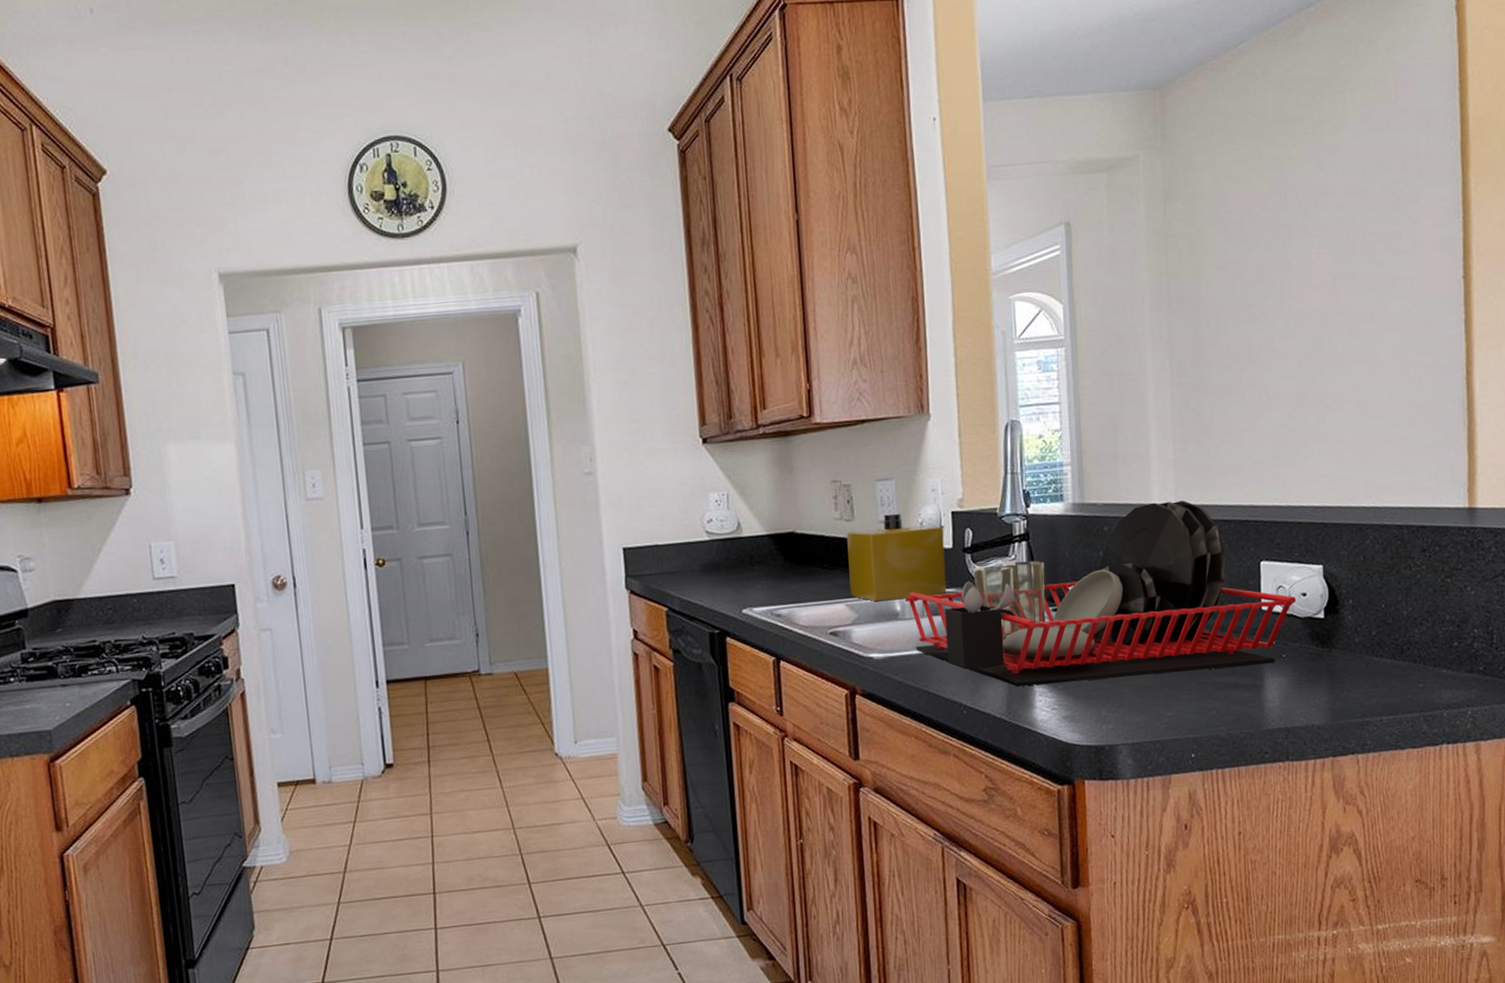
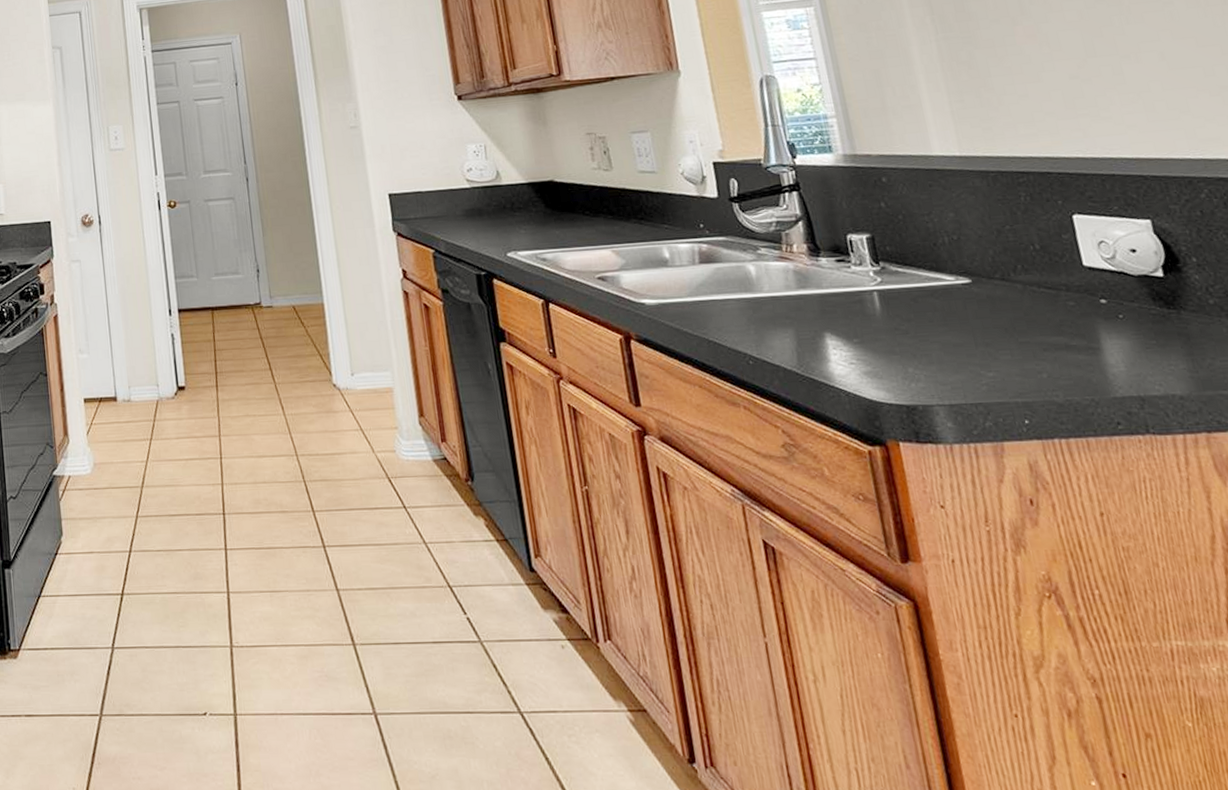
soap dispenser: present [846,513,947,602] -> none [606,163,717,249]
dish rack: present [905,500,1297,687] -> none [673,152,1125,338]

